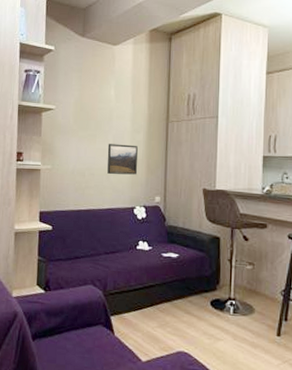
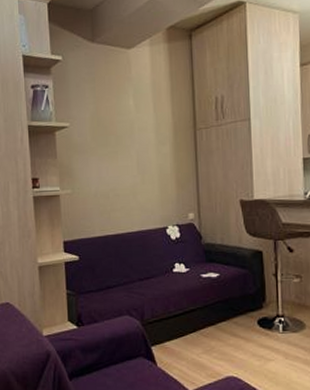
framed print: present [107,144,138,175] -> none [131,159,166,194]

